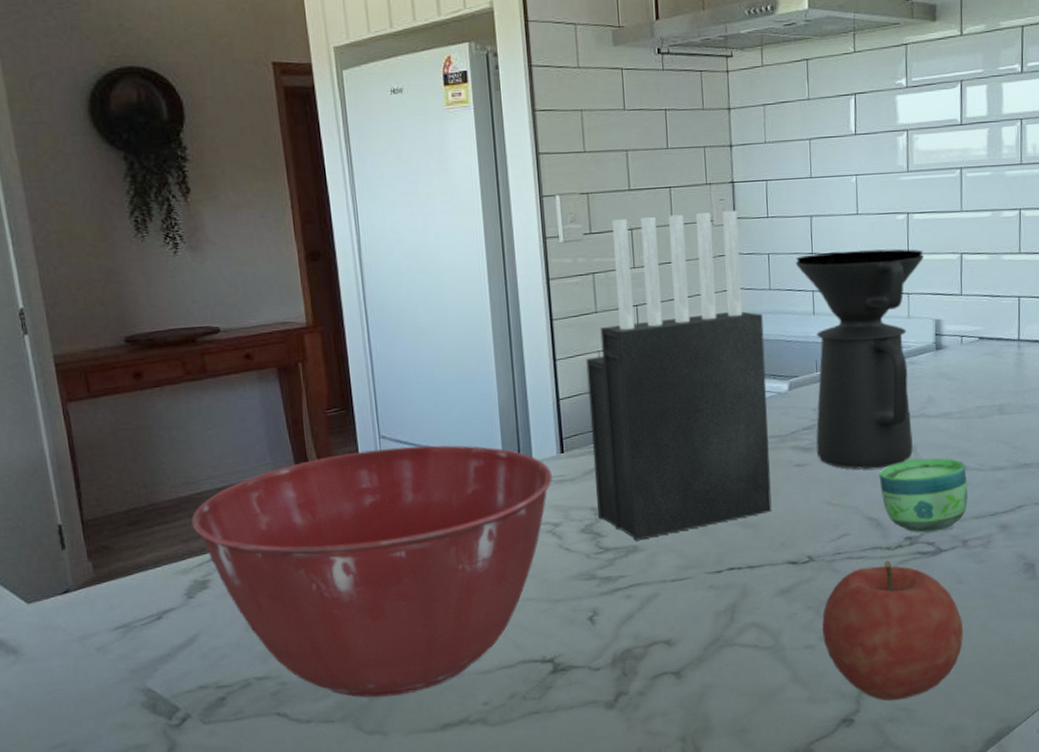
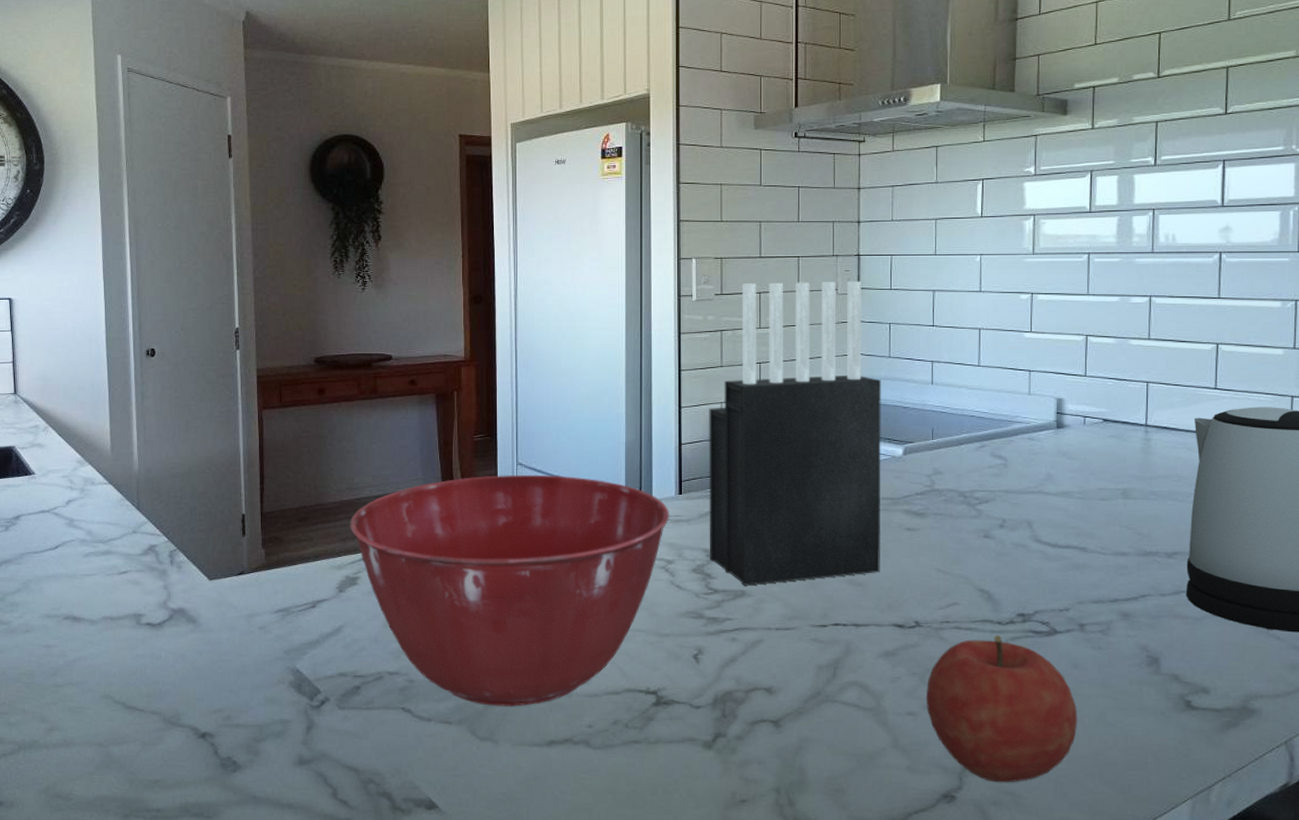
coffee maker: present [795,249,925,470] -> none [916,325,1048,541]
cup: present [879,457,968,533] -> none [992,533,1086,612]

